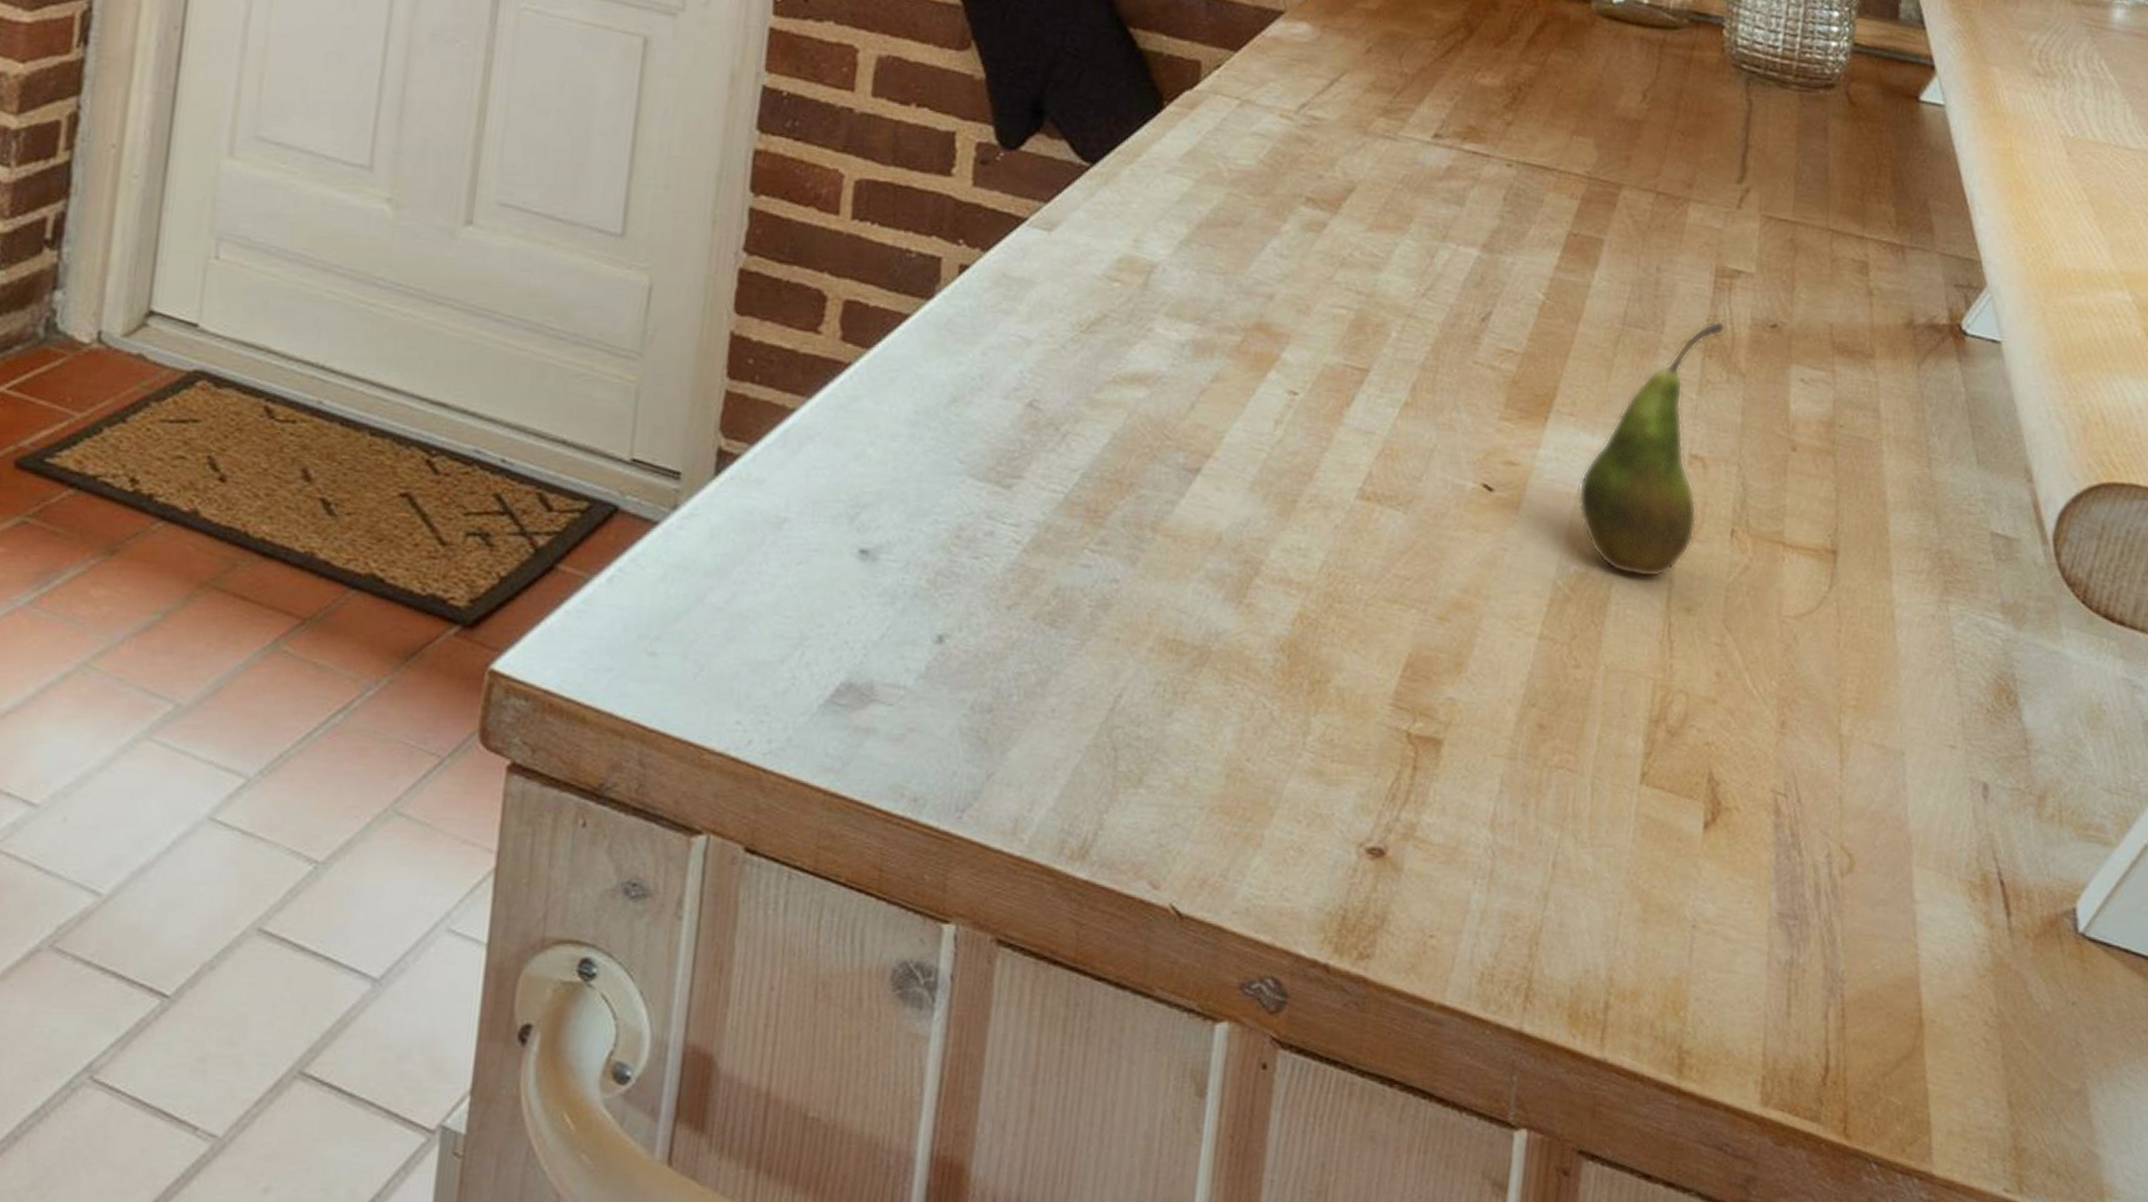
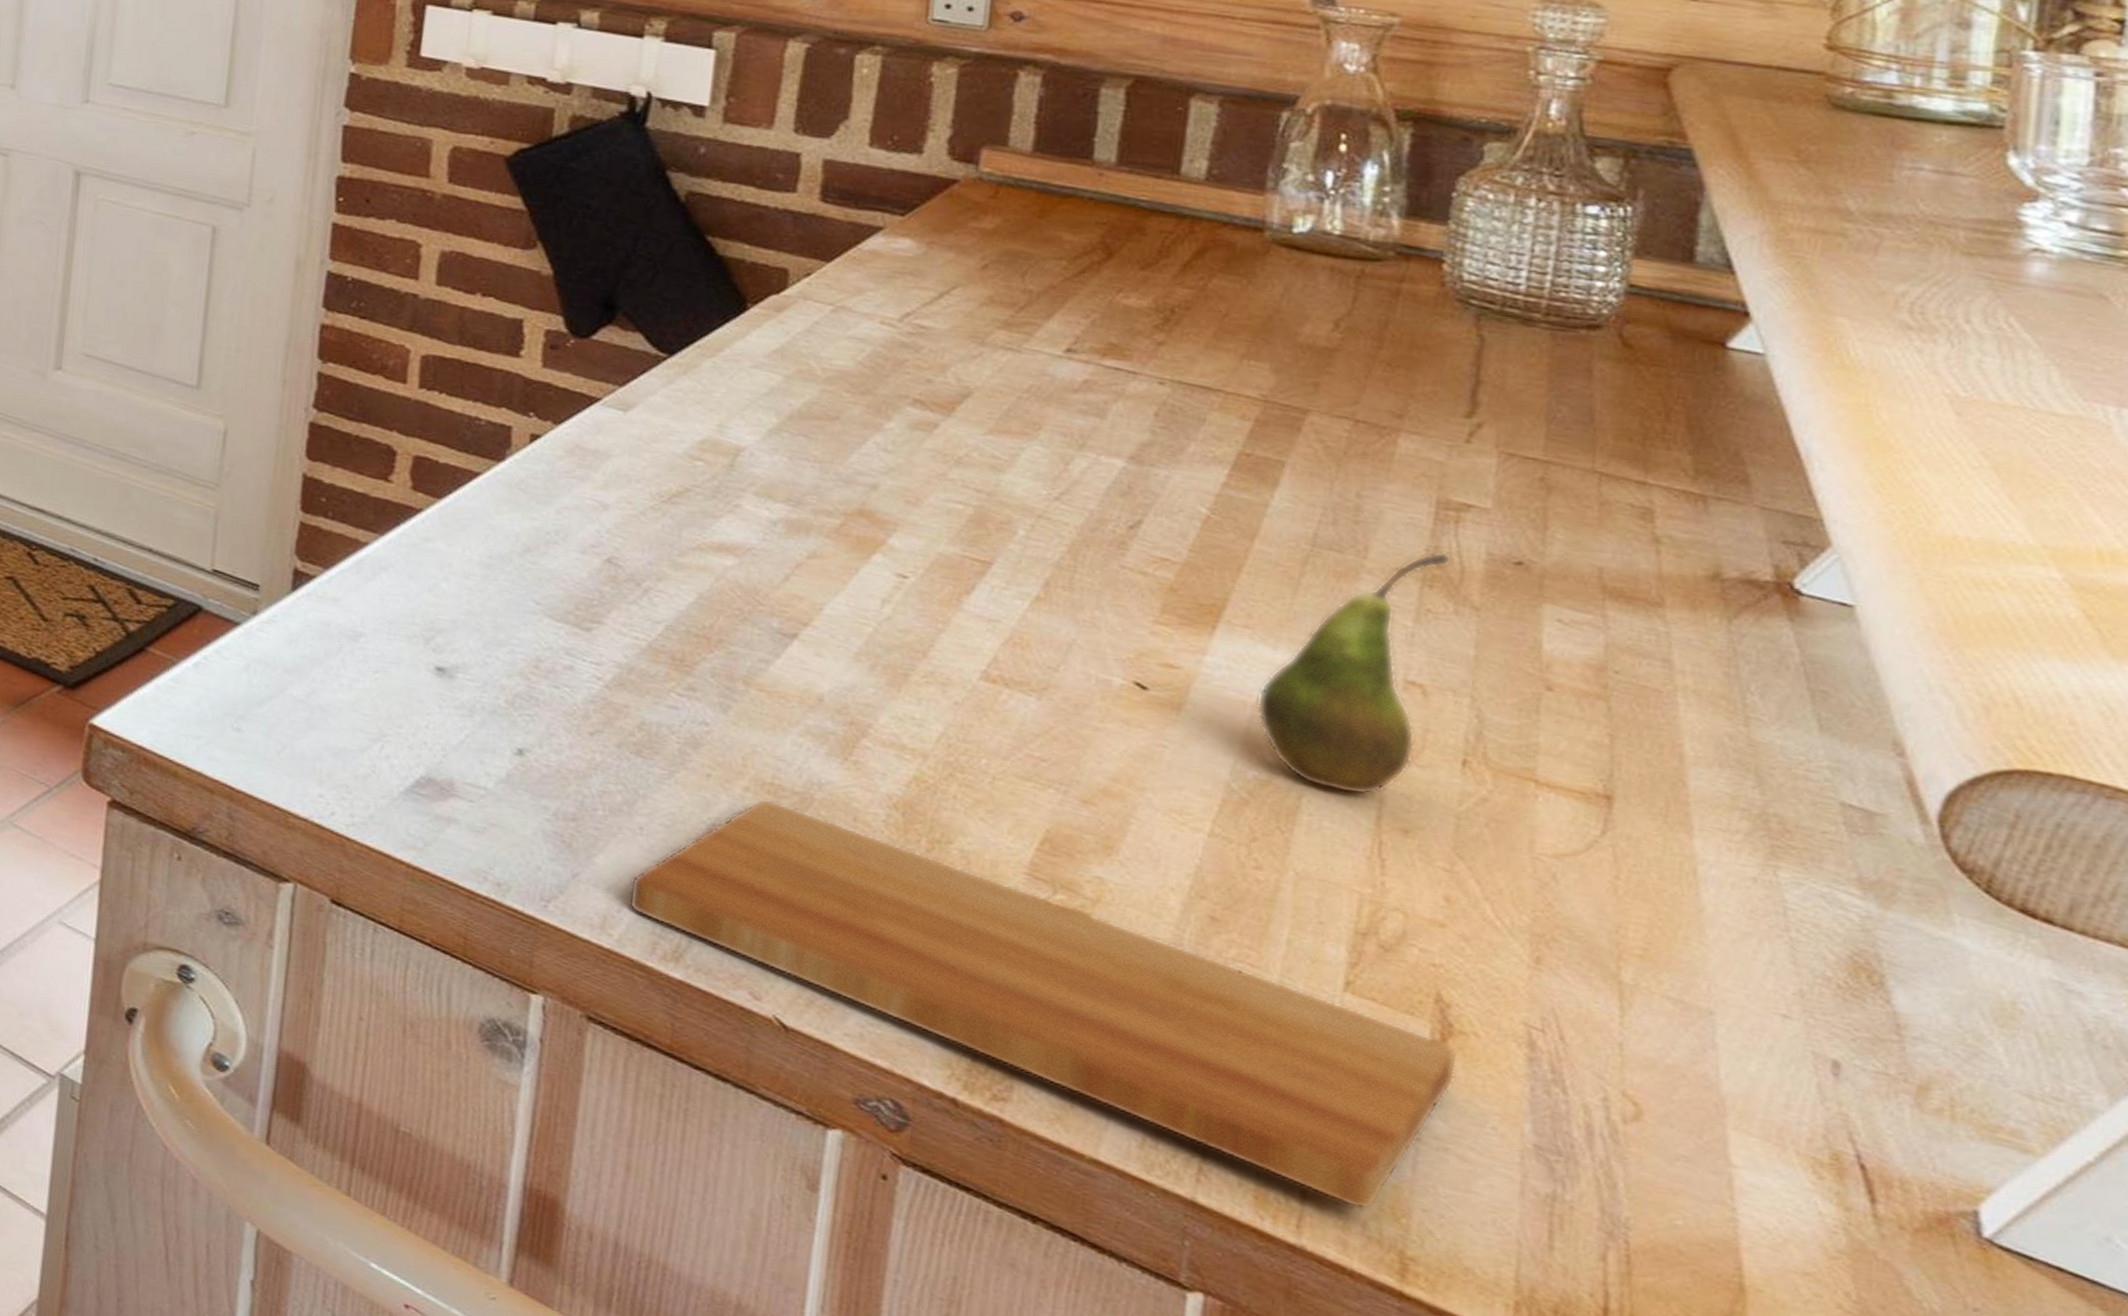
cutting board: none [1039,658,1724,1009] -> present [628,798,1457,1210]

